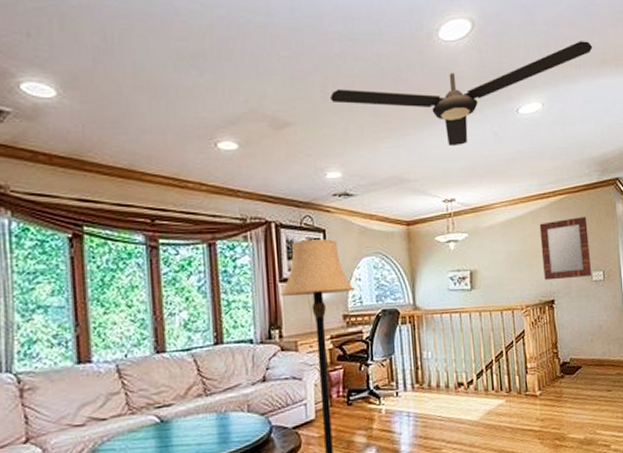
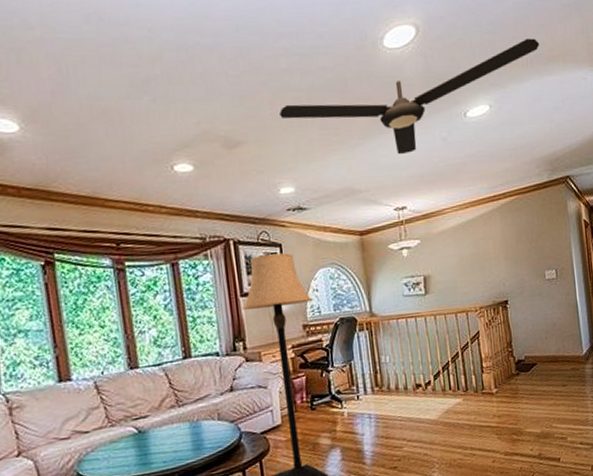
home mirror: present [539,216,592,281] -> none [491,216,545,282]

